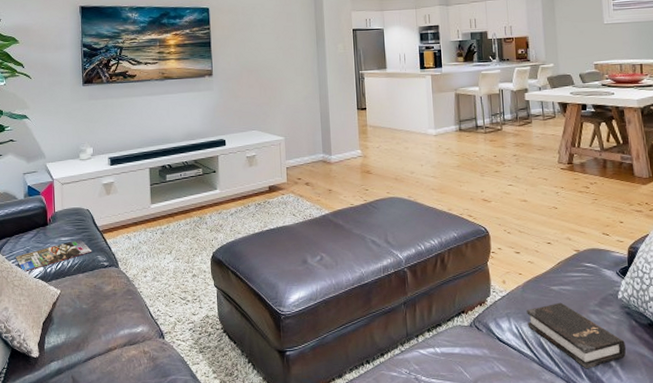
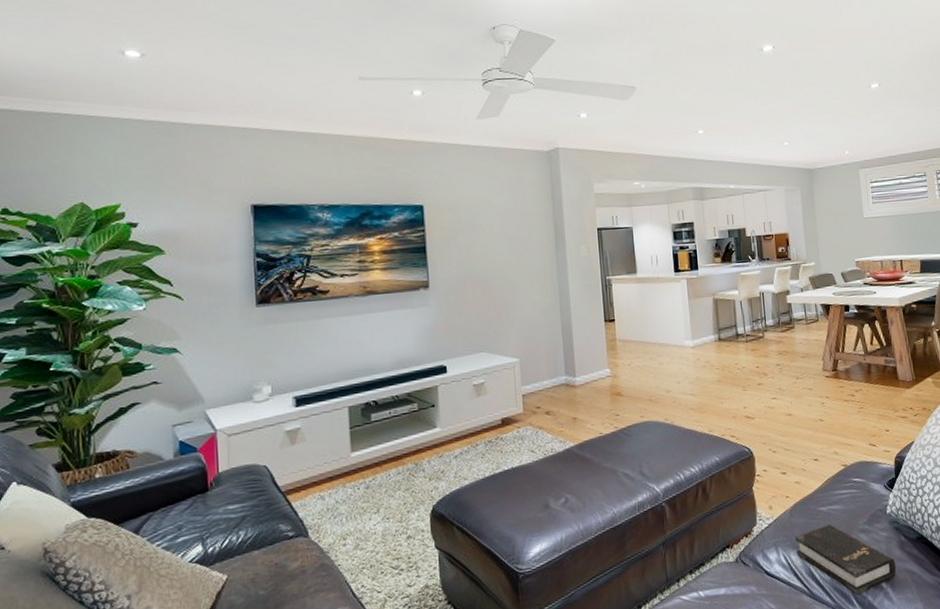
magazine: present [16,239,92,272] -> none [162,505,272,557]

